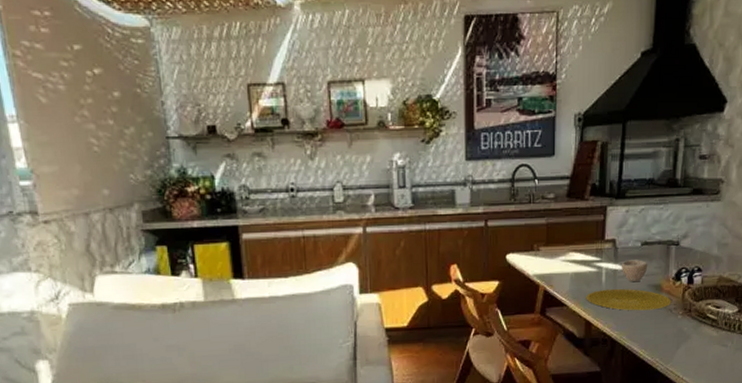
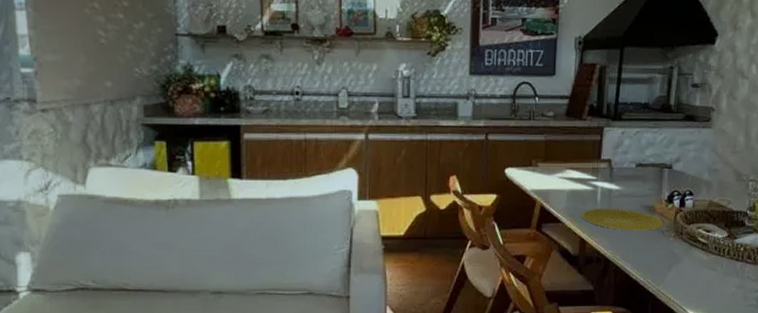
cup: present [622,260,648,283] -> none [616,180,642,203]

